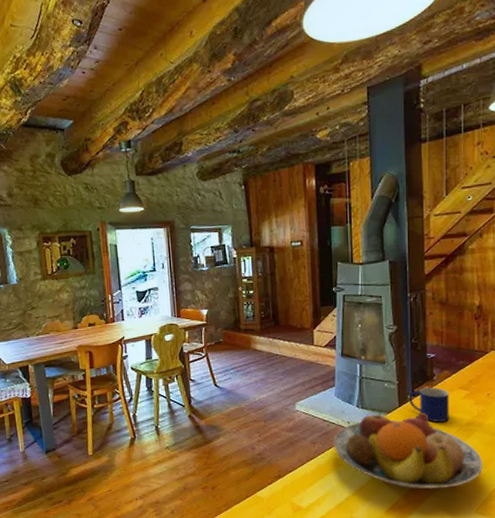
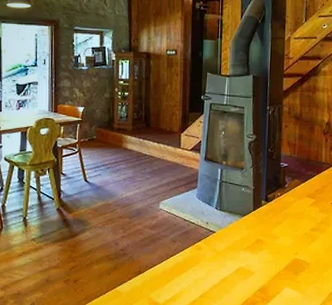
fruit bowl: present [334,410,483,490] -> none [192,213,324,290]
mug: present [408,387,449,422] -> none [262,194,298,227]

